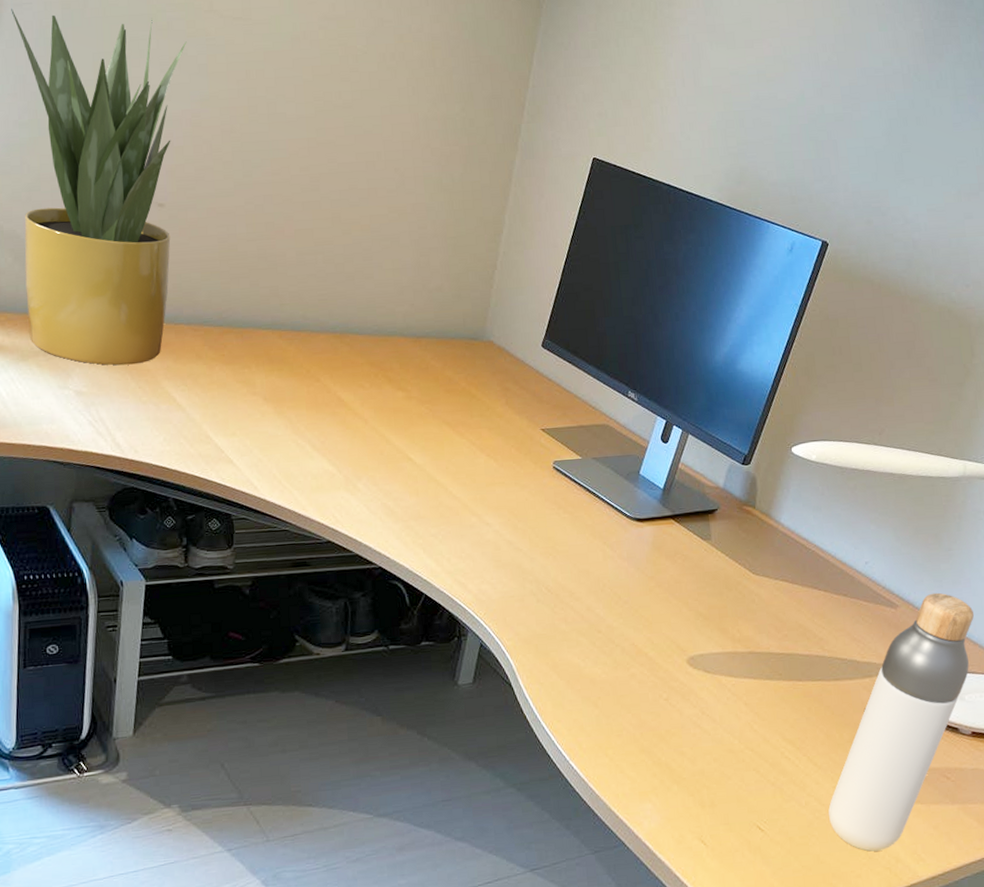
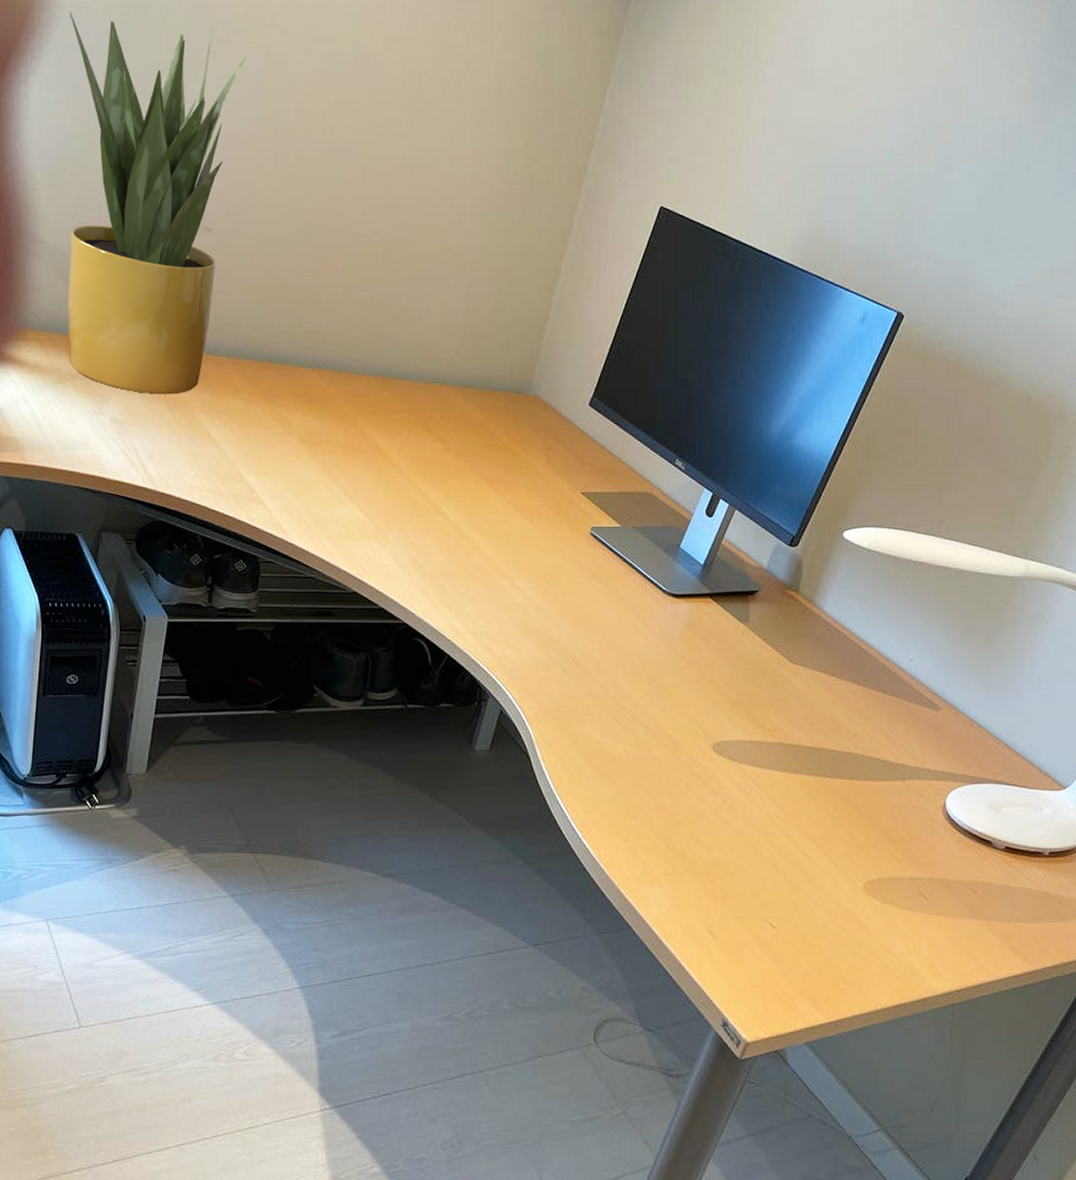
bottle: present [828,592,975,852] -> none [845,697,1021,960]

